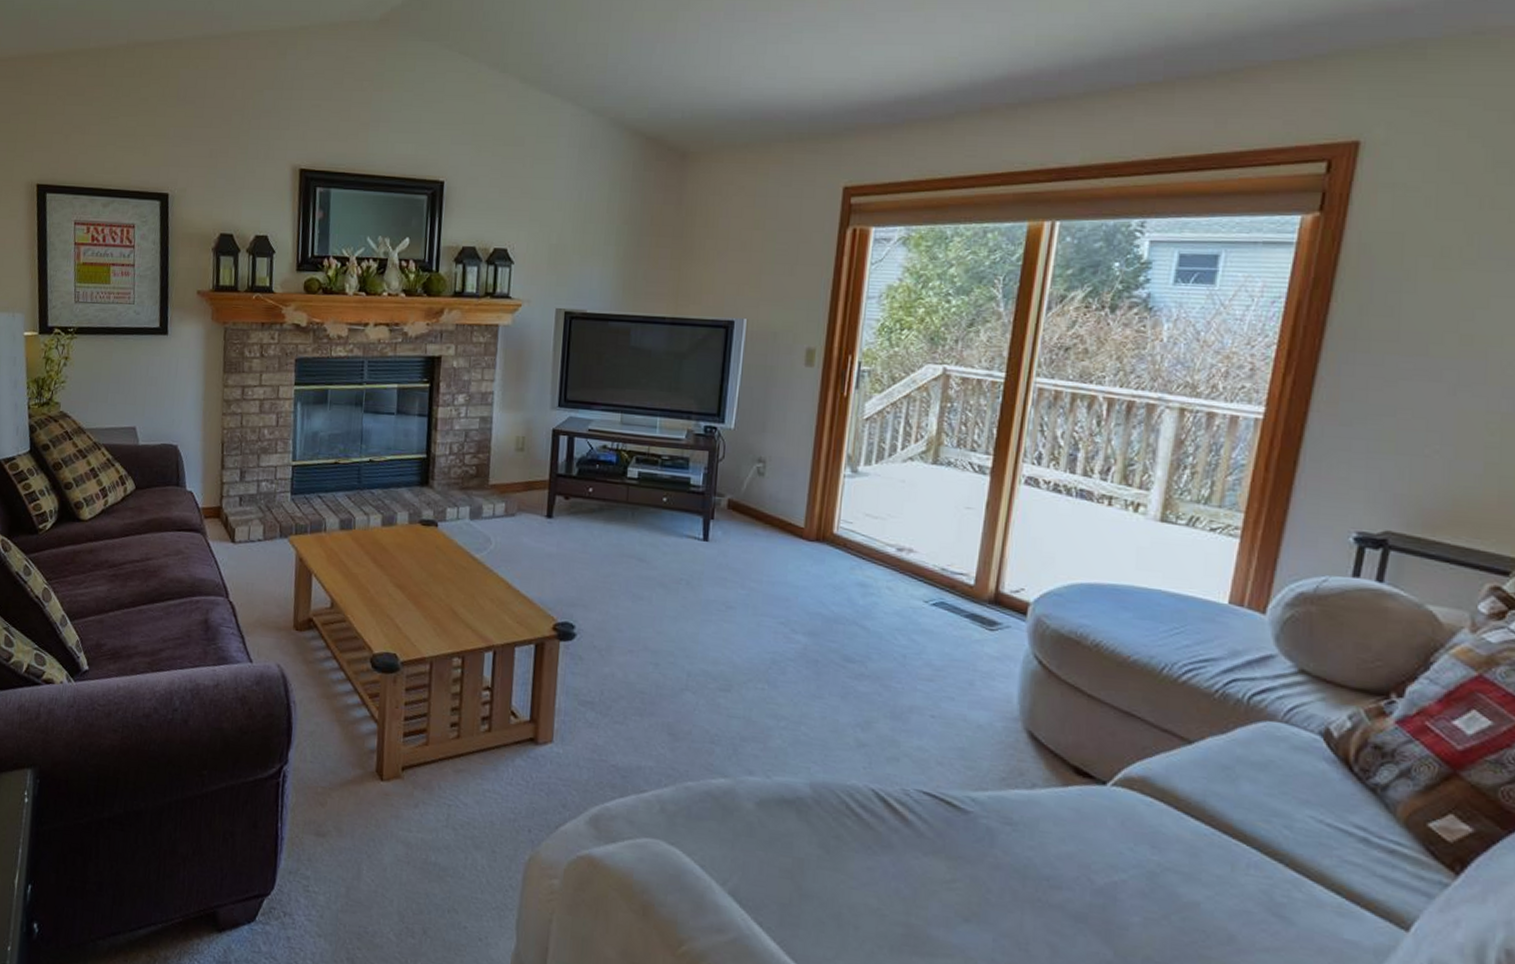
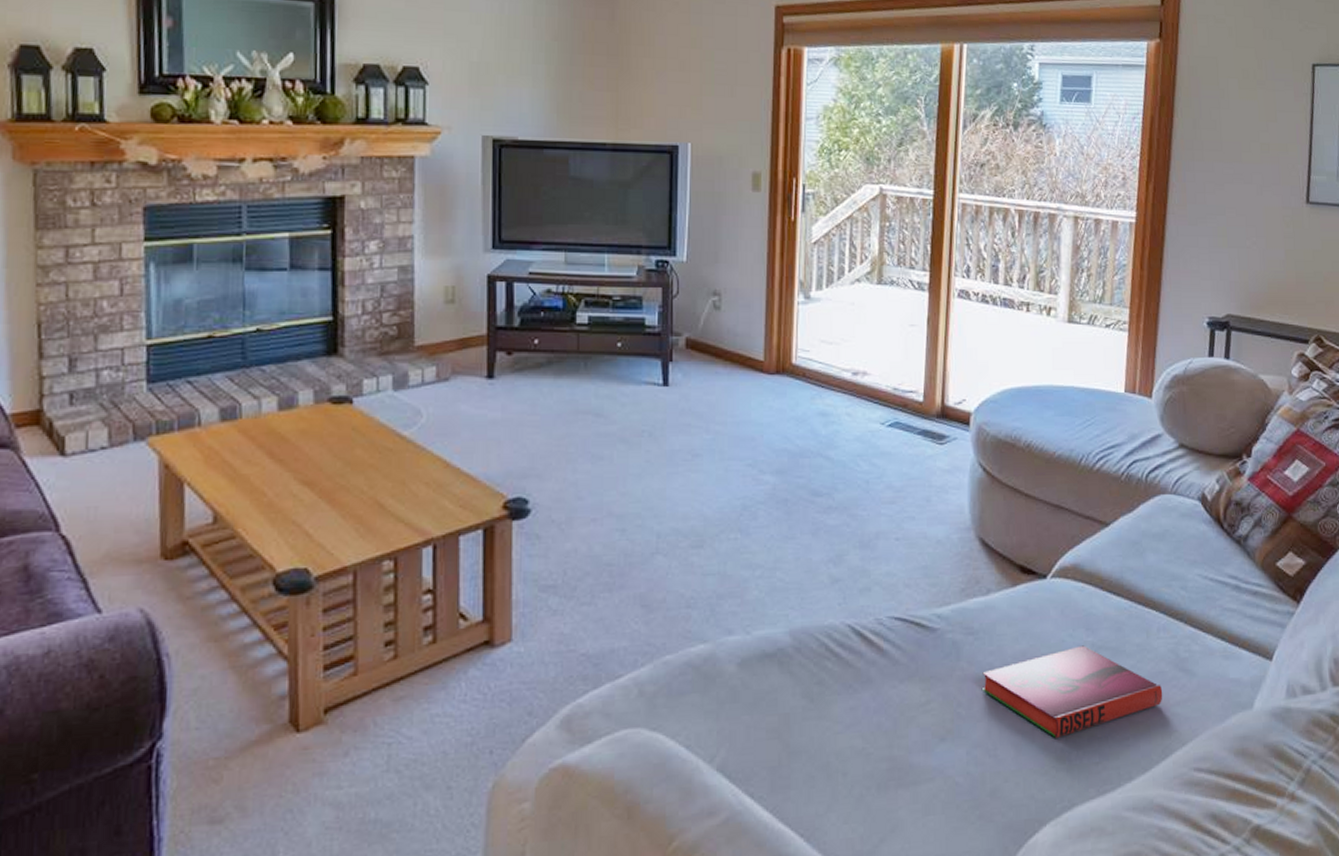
hardback book: none [1016,862,1247,951] -> present [981,645,1163,738]

